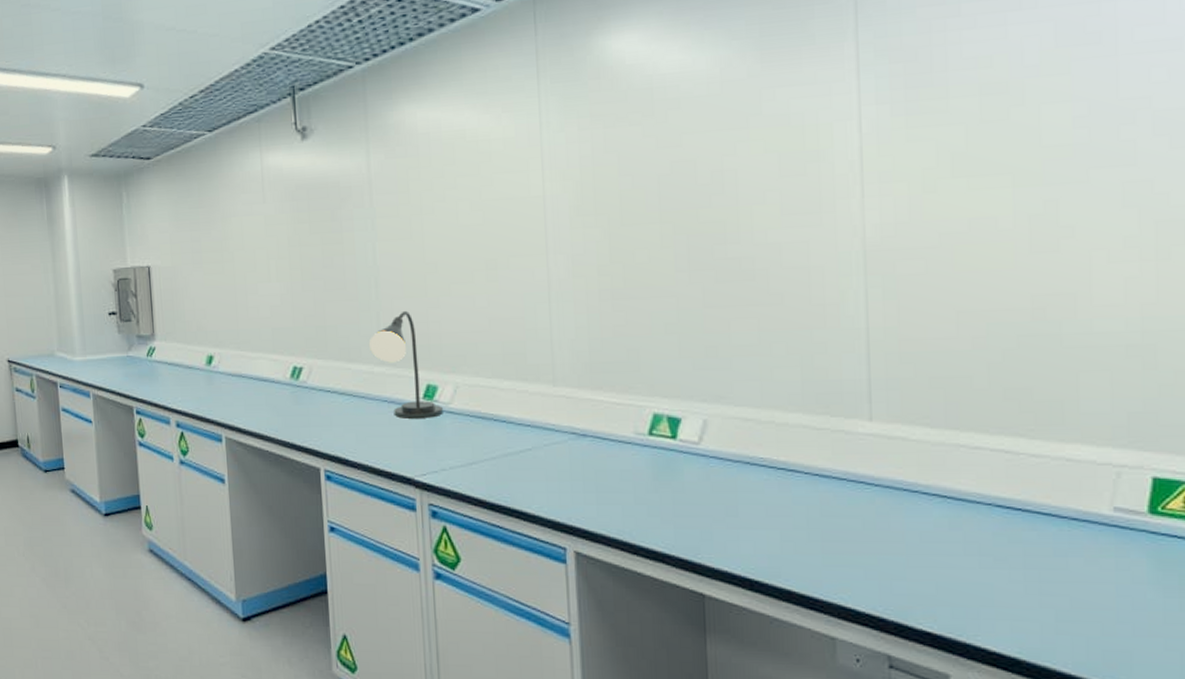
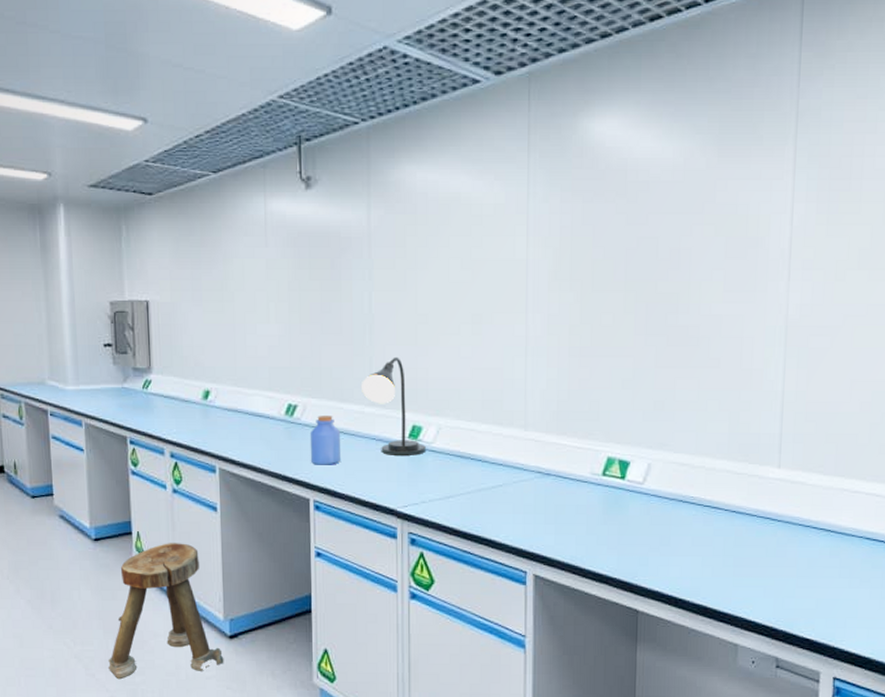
stool: none [121,517,238,663] -> present [108,543,224,679]
jar: none [317,377,352,431] -> present [310,416,342,465]

